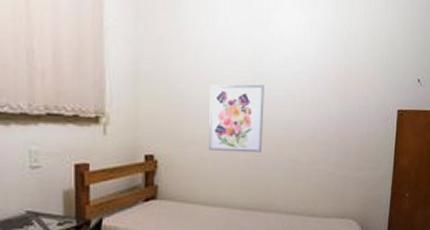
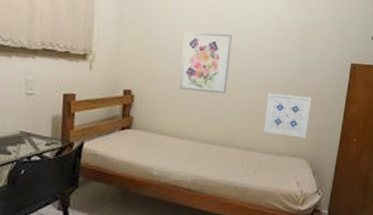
wall art: none [306,148,357,197] -> present [264,93,312,139]

